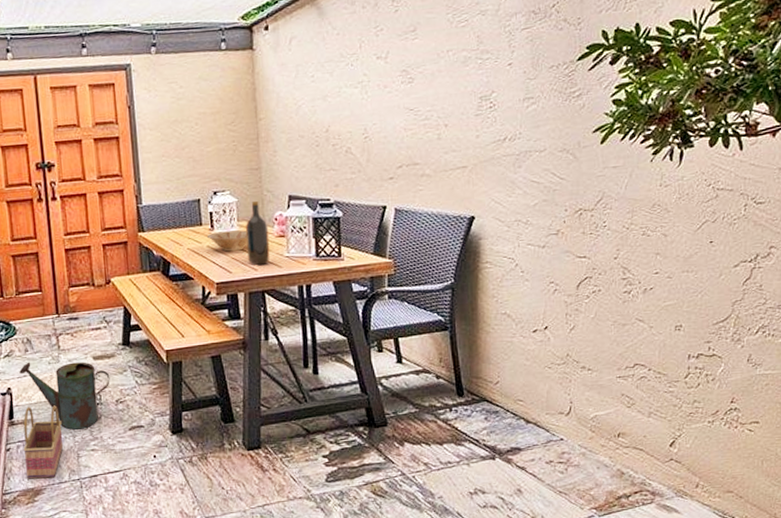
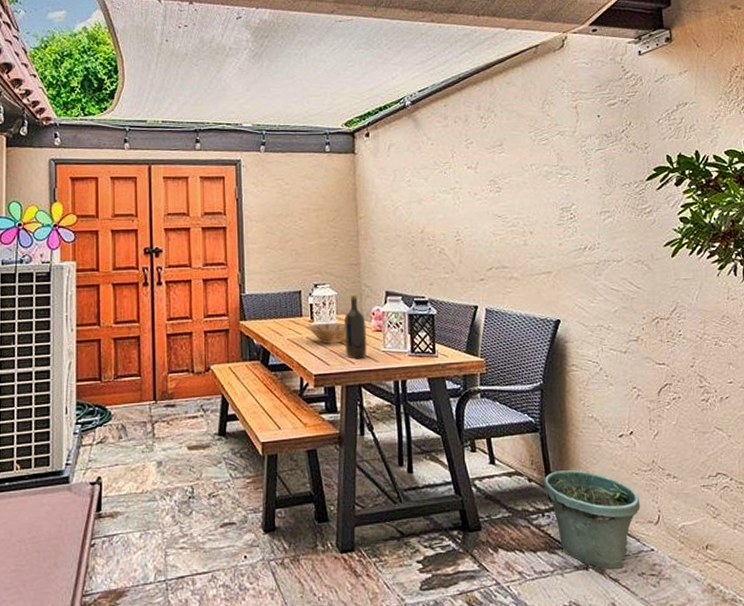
watering can: present [19,362,110,430] -> none [111,449,204,525]
basket: present [23,405,63,479] -> none [109,497,151,579]
pot: none [452,364,552,458] -> present [544,468,641,569]

